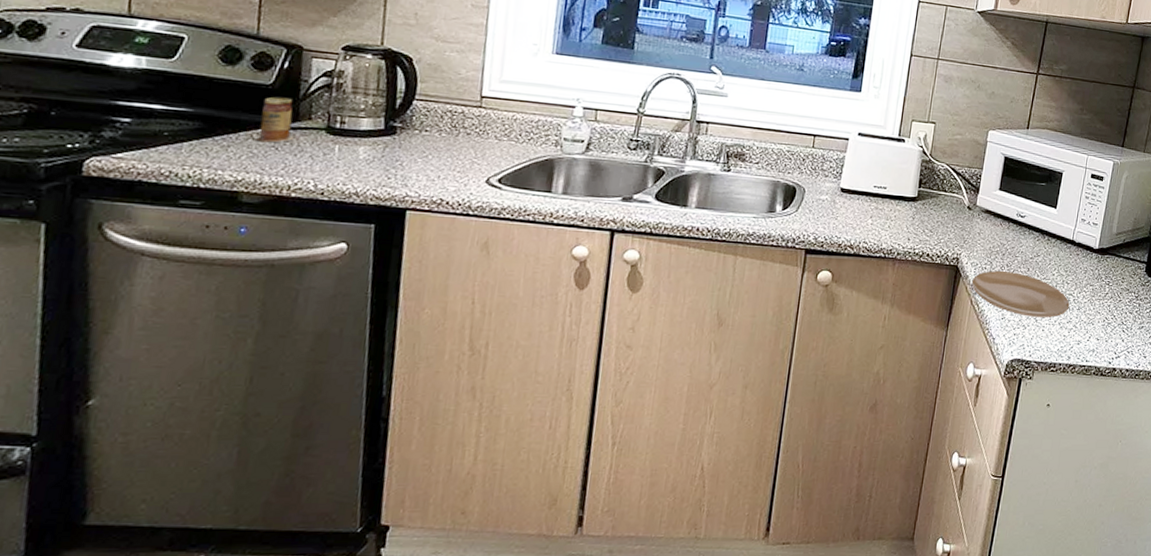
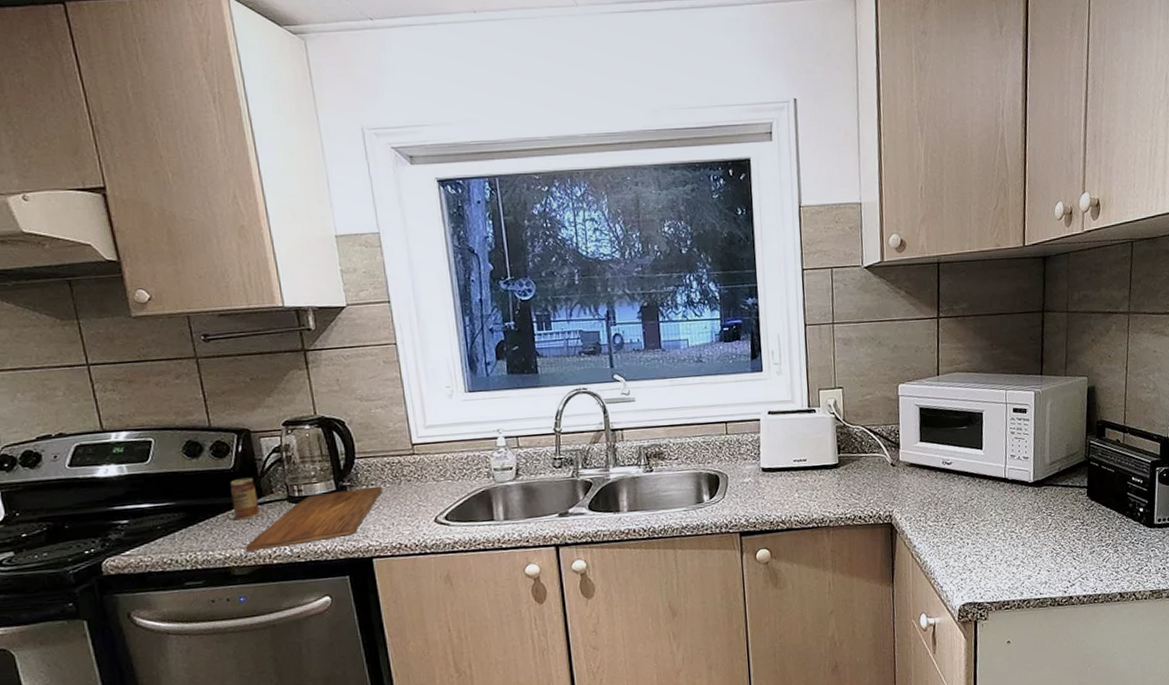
cutting board: none [263,129,437,181] -> present [246,486,382,553]
plate: present [971,271,1070,319] -> none [909,519,1013,561]

